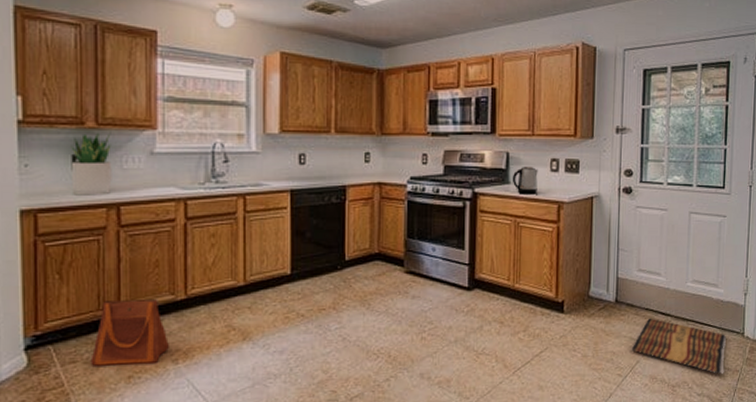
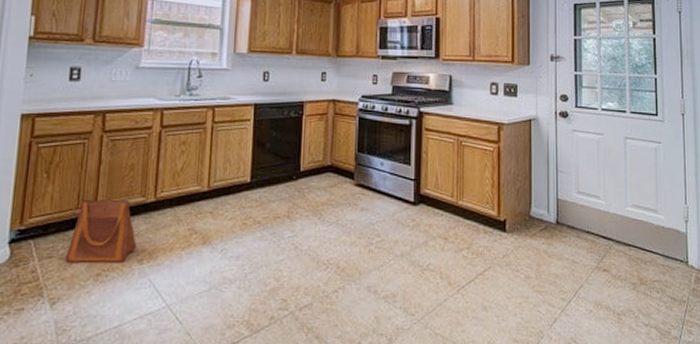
planter: present [71,132,112,196] -> none [67,48,105,104]
kettle: present [512,166,538,196] -> none [454,88,479,116]
doormat: present [631,318,726,375] -> none [574,241,671,305]

